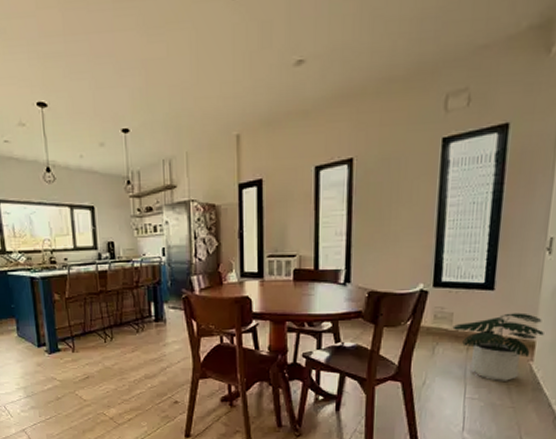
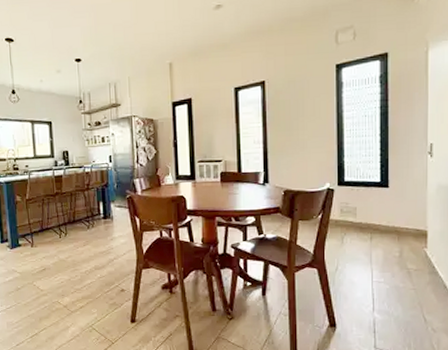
potted plant: present [452,312,544,381] -> none [357,206,434,266]

